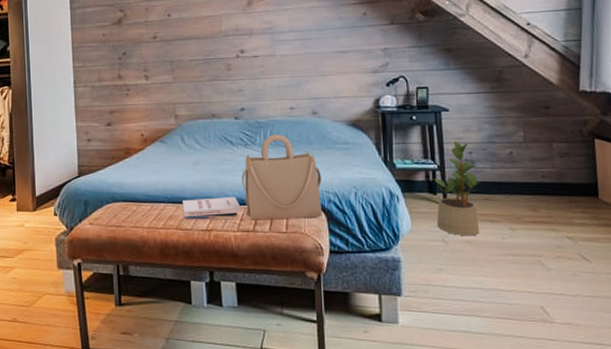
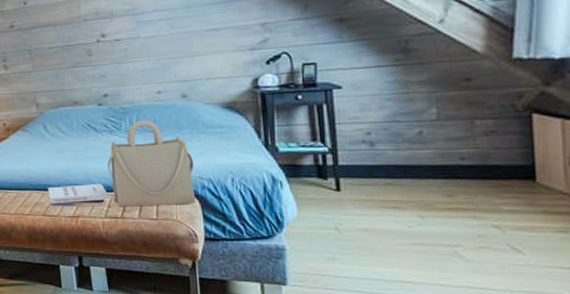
potted plant: present [435,140,486,236] -> none [325,120,388,224]

